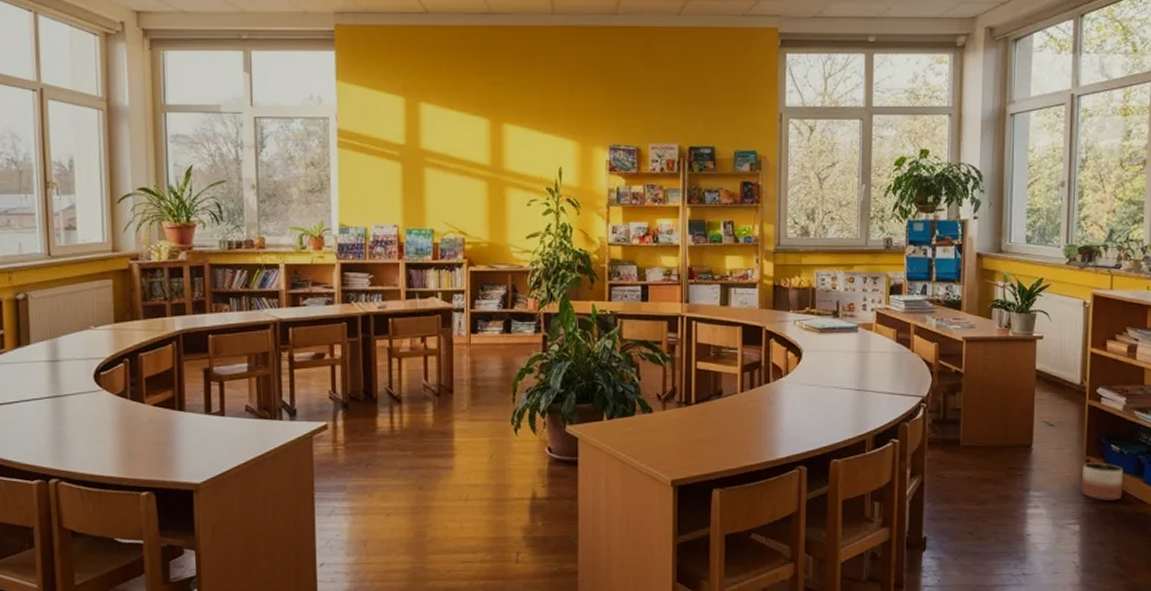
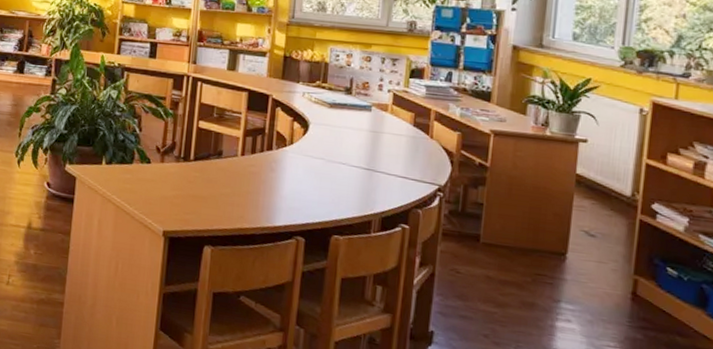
planter: present [1082,463,1124,500] -> none [626,282,682,330]

